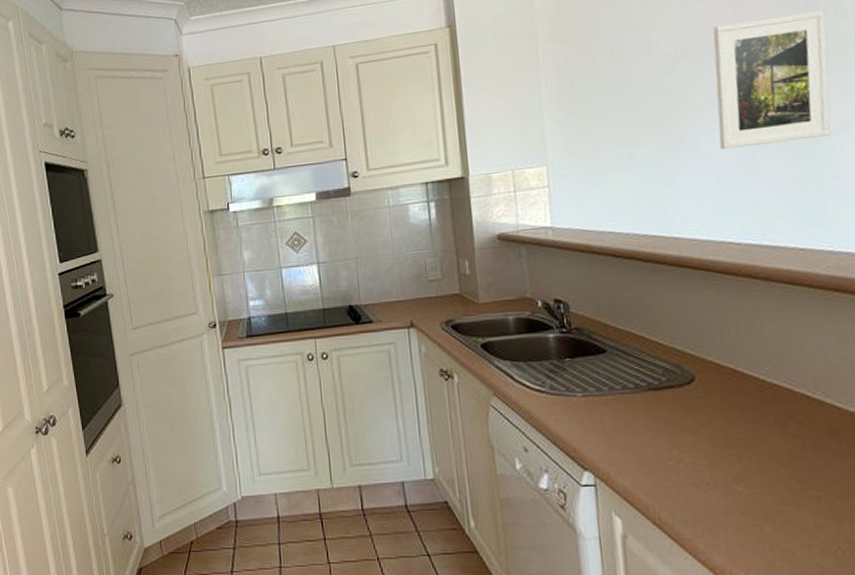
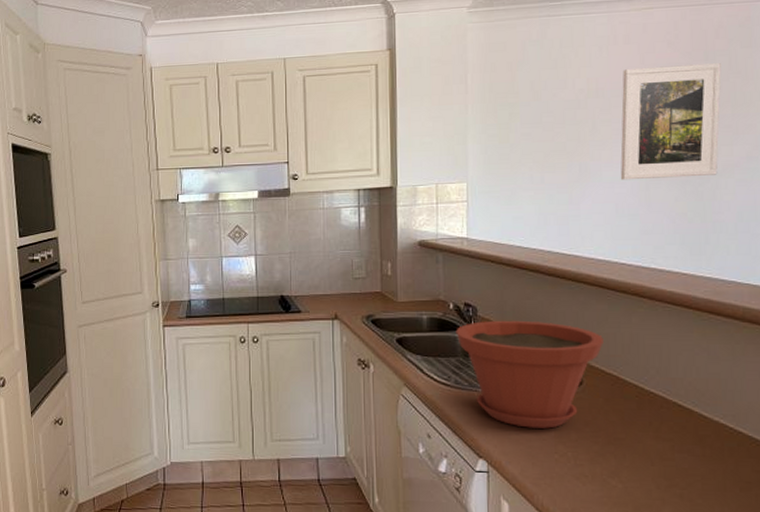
plant pot: none [547,314,715,434] -> present [456,320,603,429]

